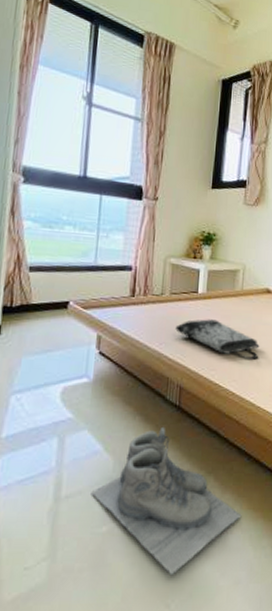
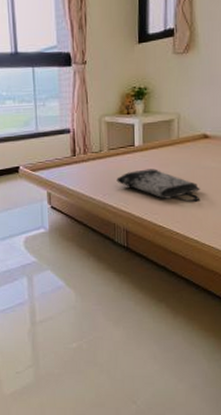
boots: present [91,426,242,576] -> none [60,264,194,380]

